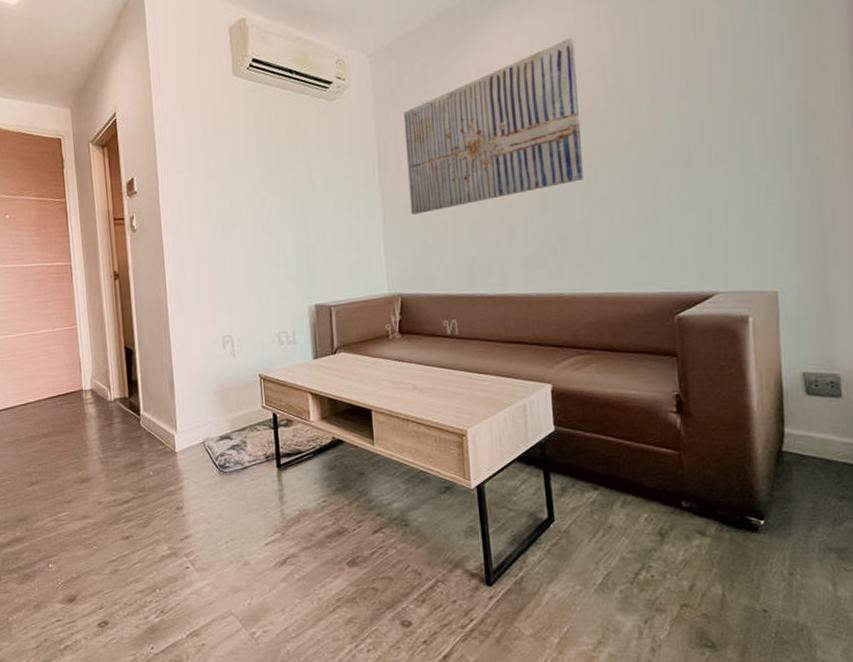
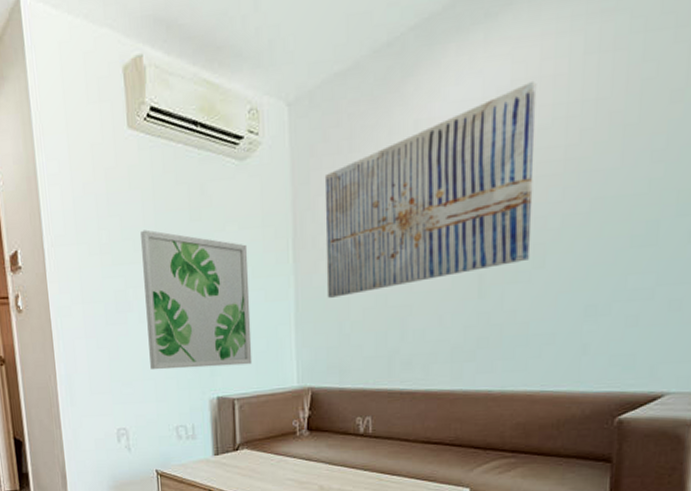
wall art: none [244,158,347,281] -> present [141,229,253,370]

